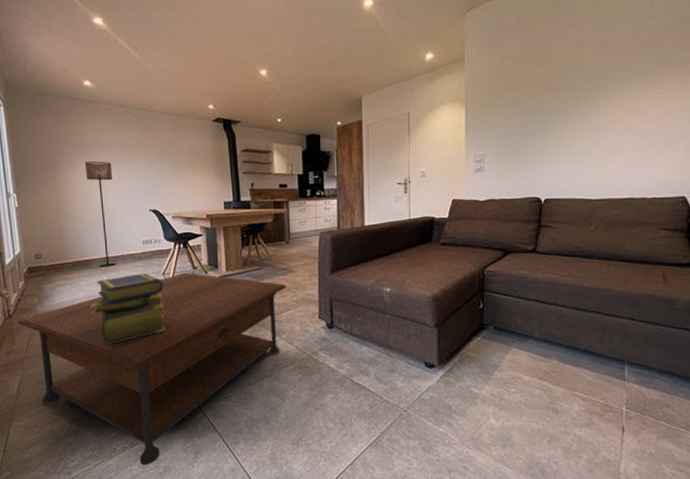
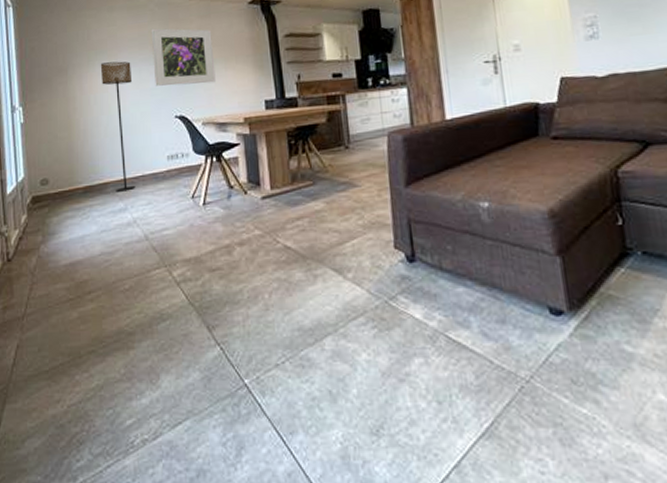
coffee table: present [17,272,287,466] -> none [17,193,350,468]
stack of books: present [91,273,165,344] -> none [105,197,196,293]
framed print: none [129,135,184,185] -> present [151,28,216,86]

